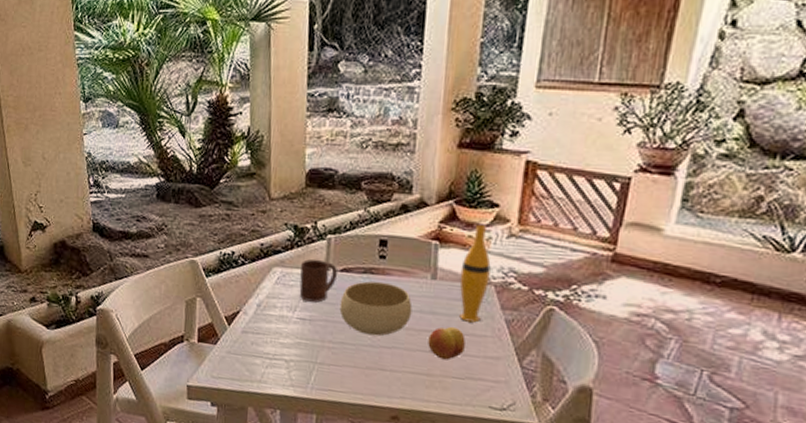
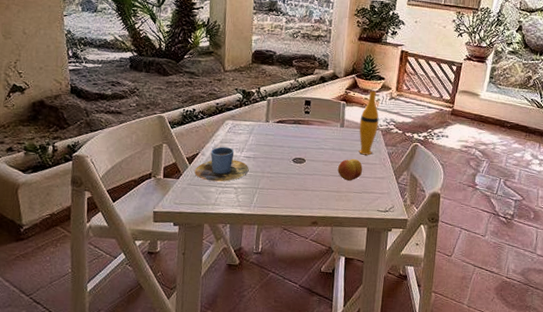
cup: none [235,303,304,352] -> present [194,146,249,182]
cup: present [299,259,338,303] -> none [246,114,275,145]
bowl: present [339,281,413,336] -> none [276,129,328,167]

